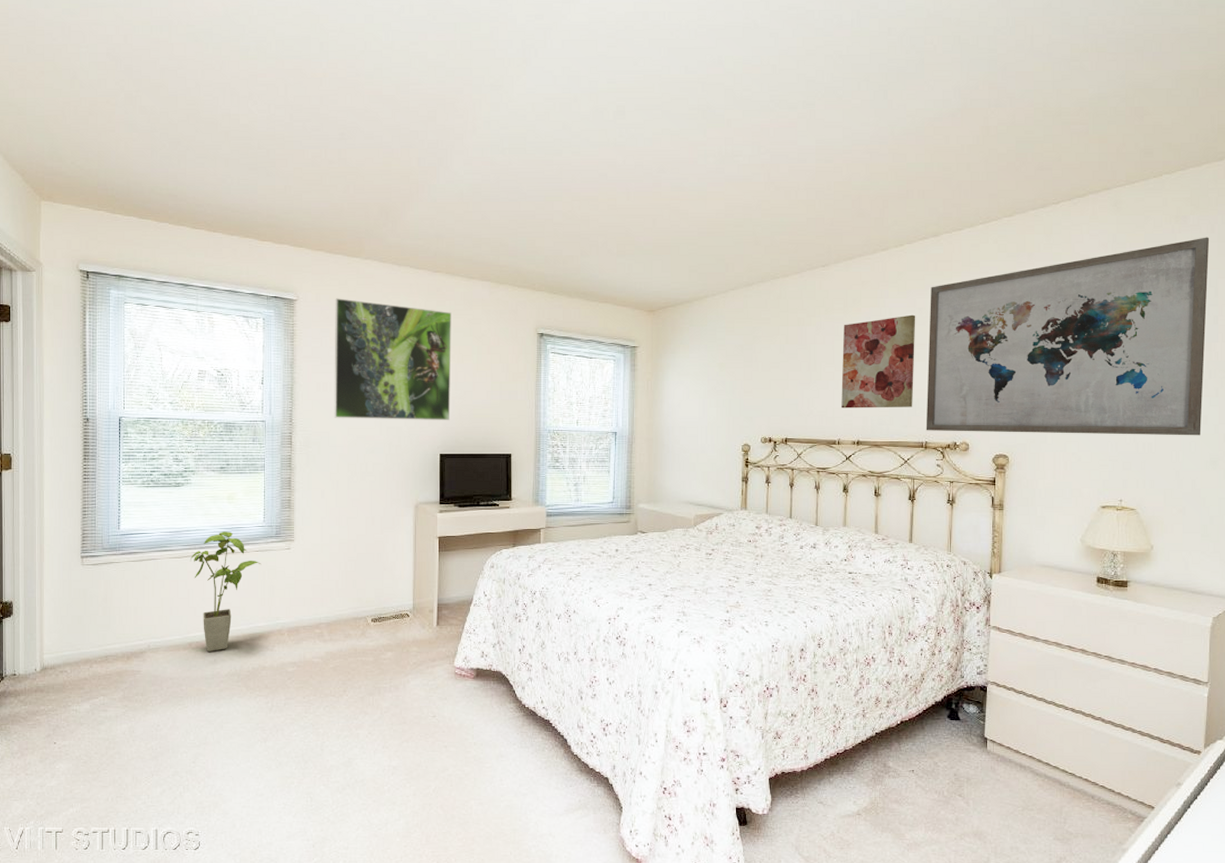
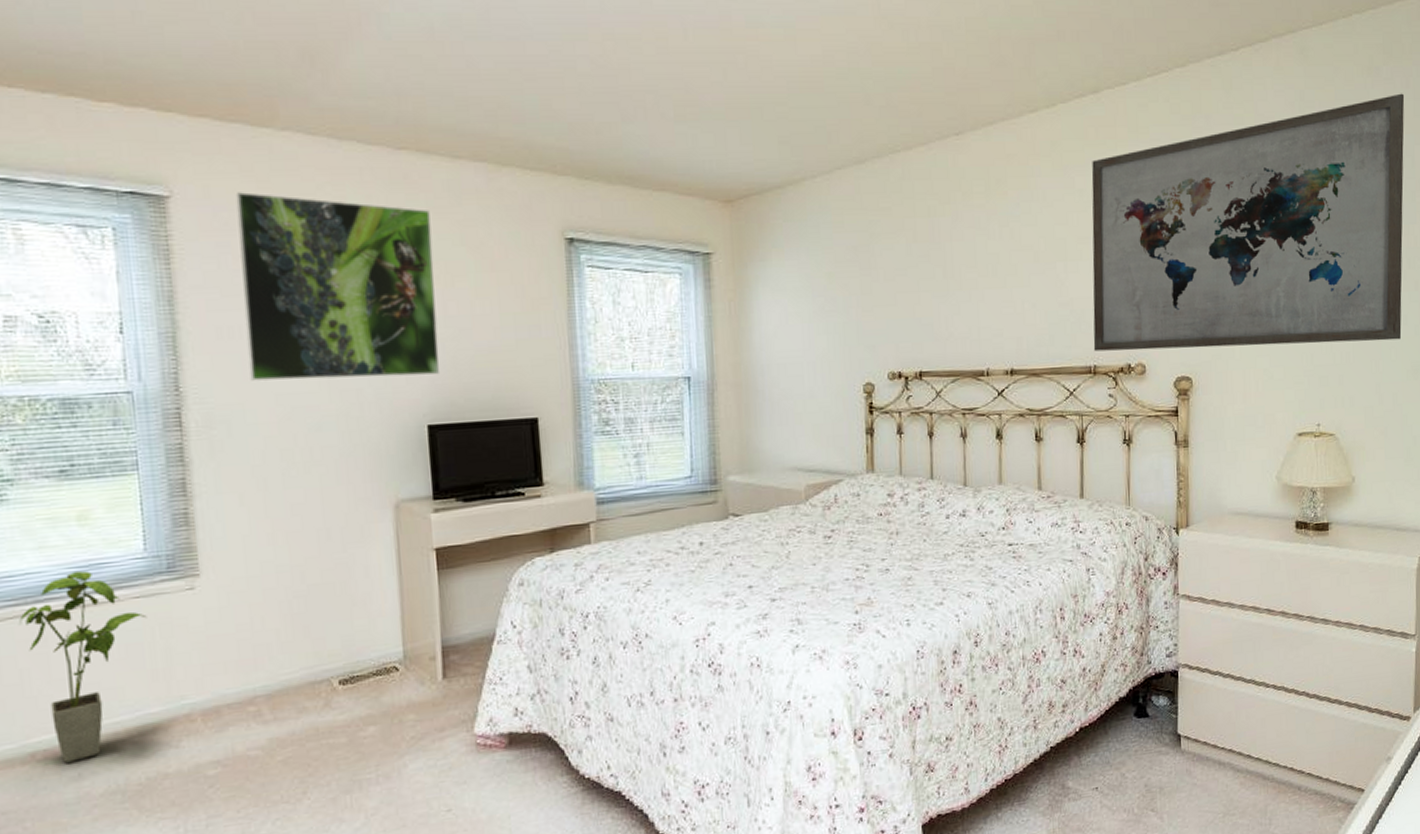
wall art: present [841,314,916,409] -> none [986,198,1077,328]

